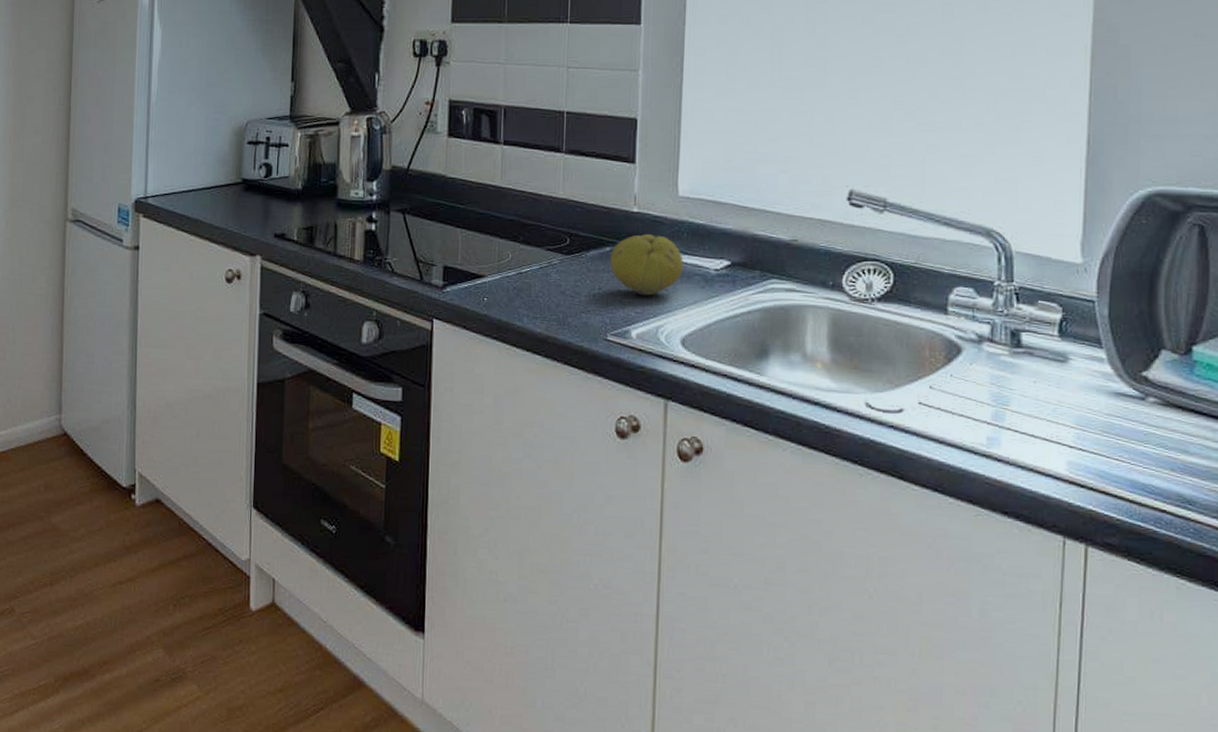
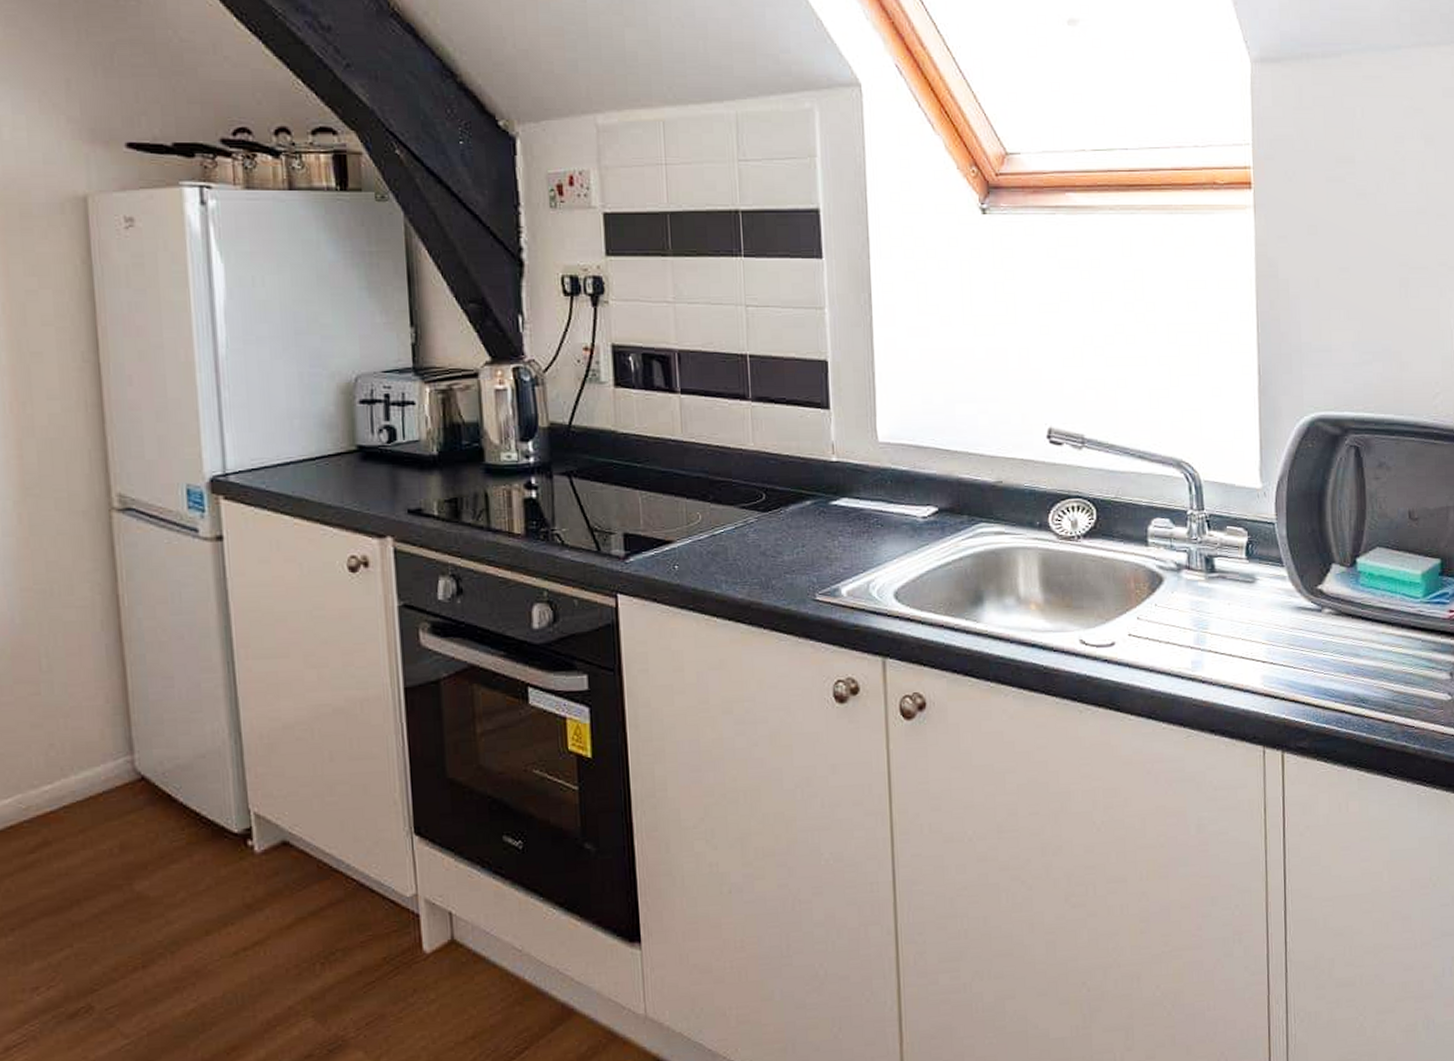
fruit: present [610,234,684,296] -> none [812,484,890,550]

